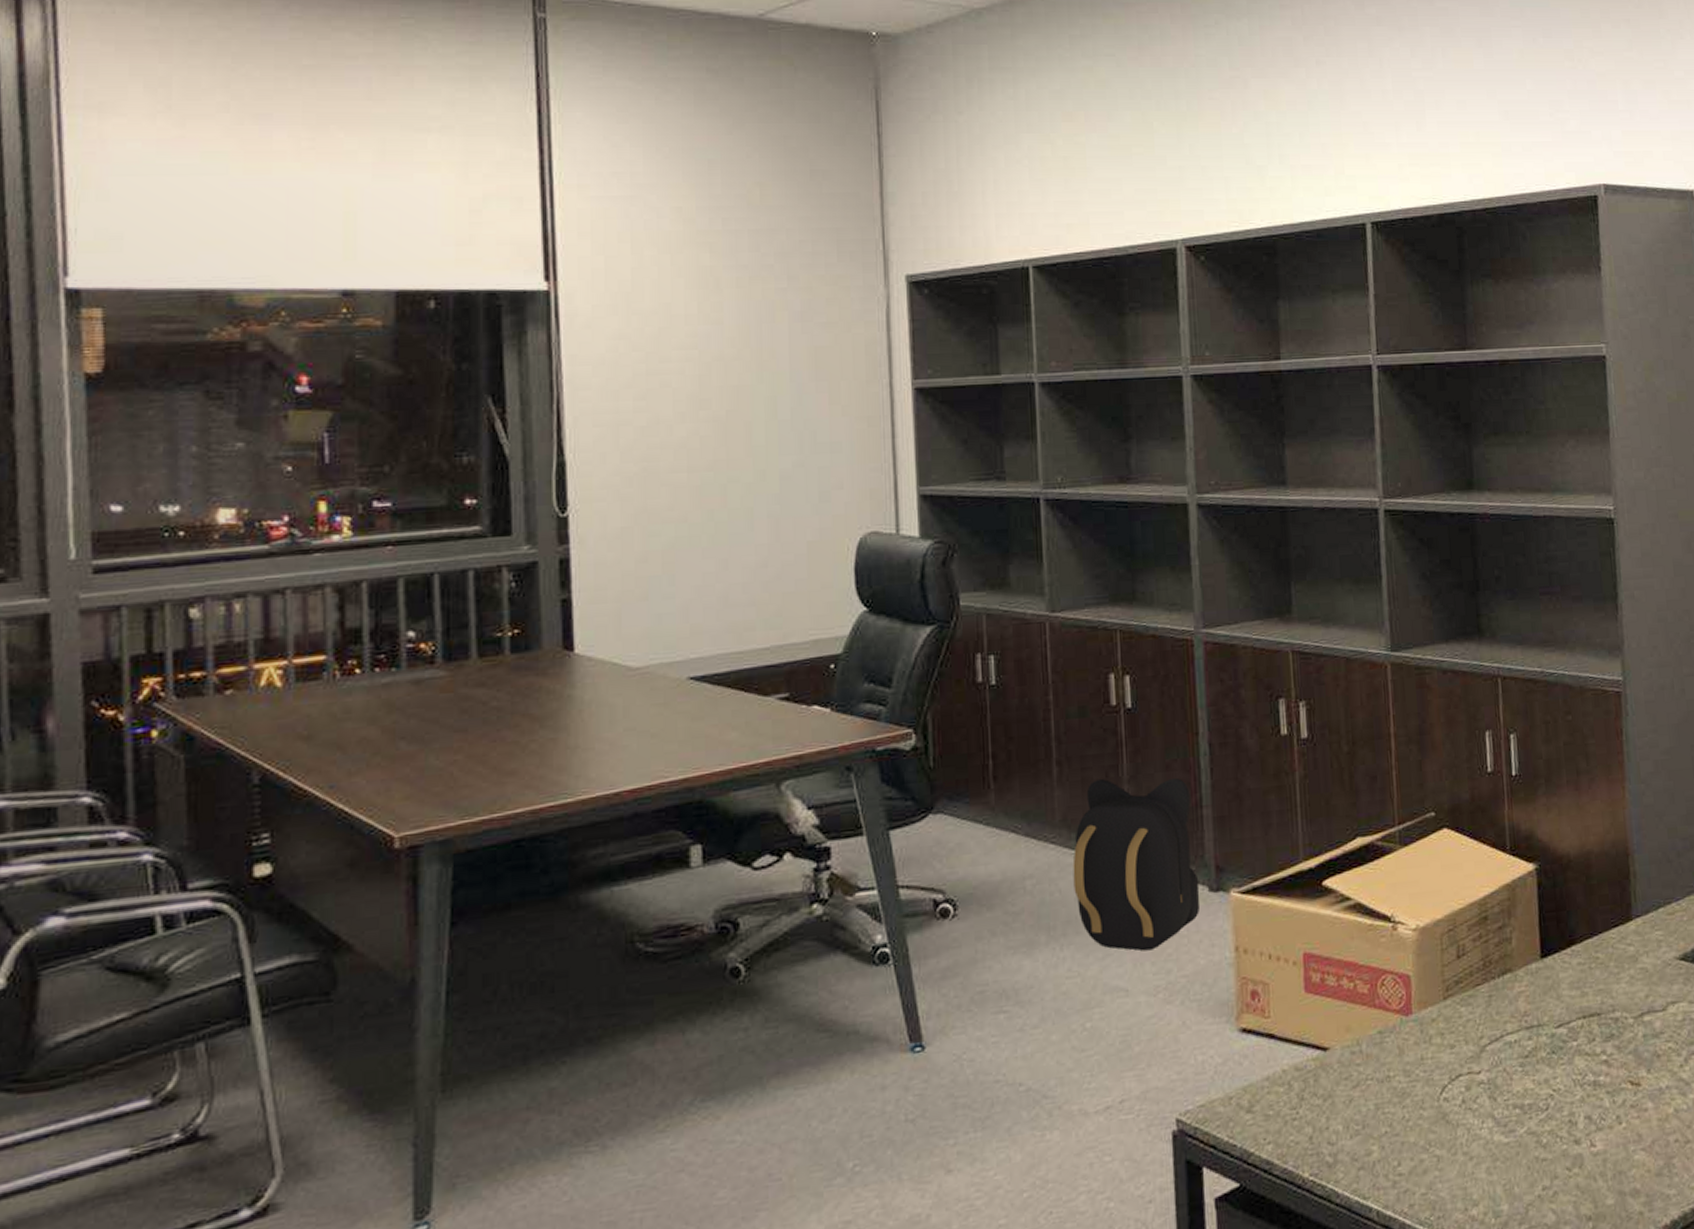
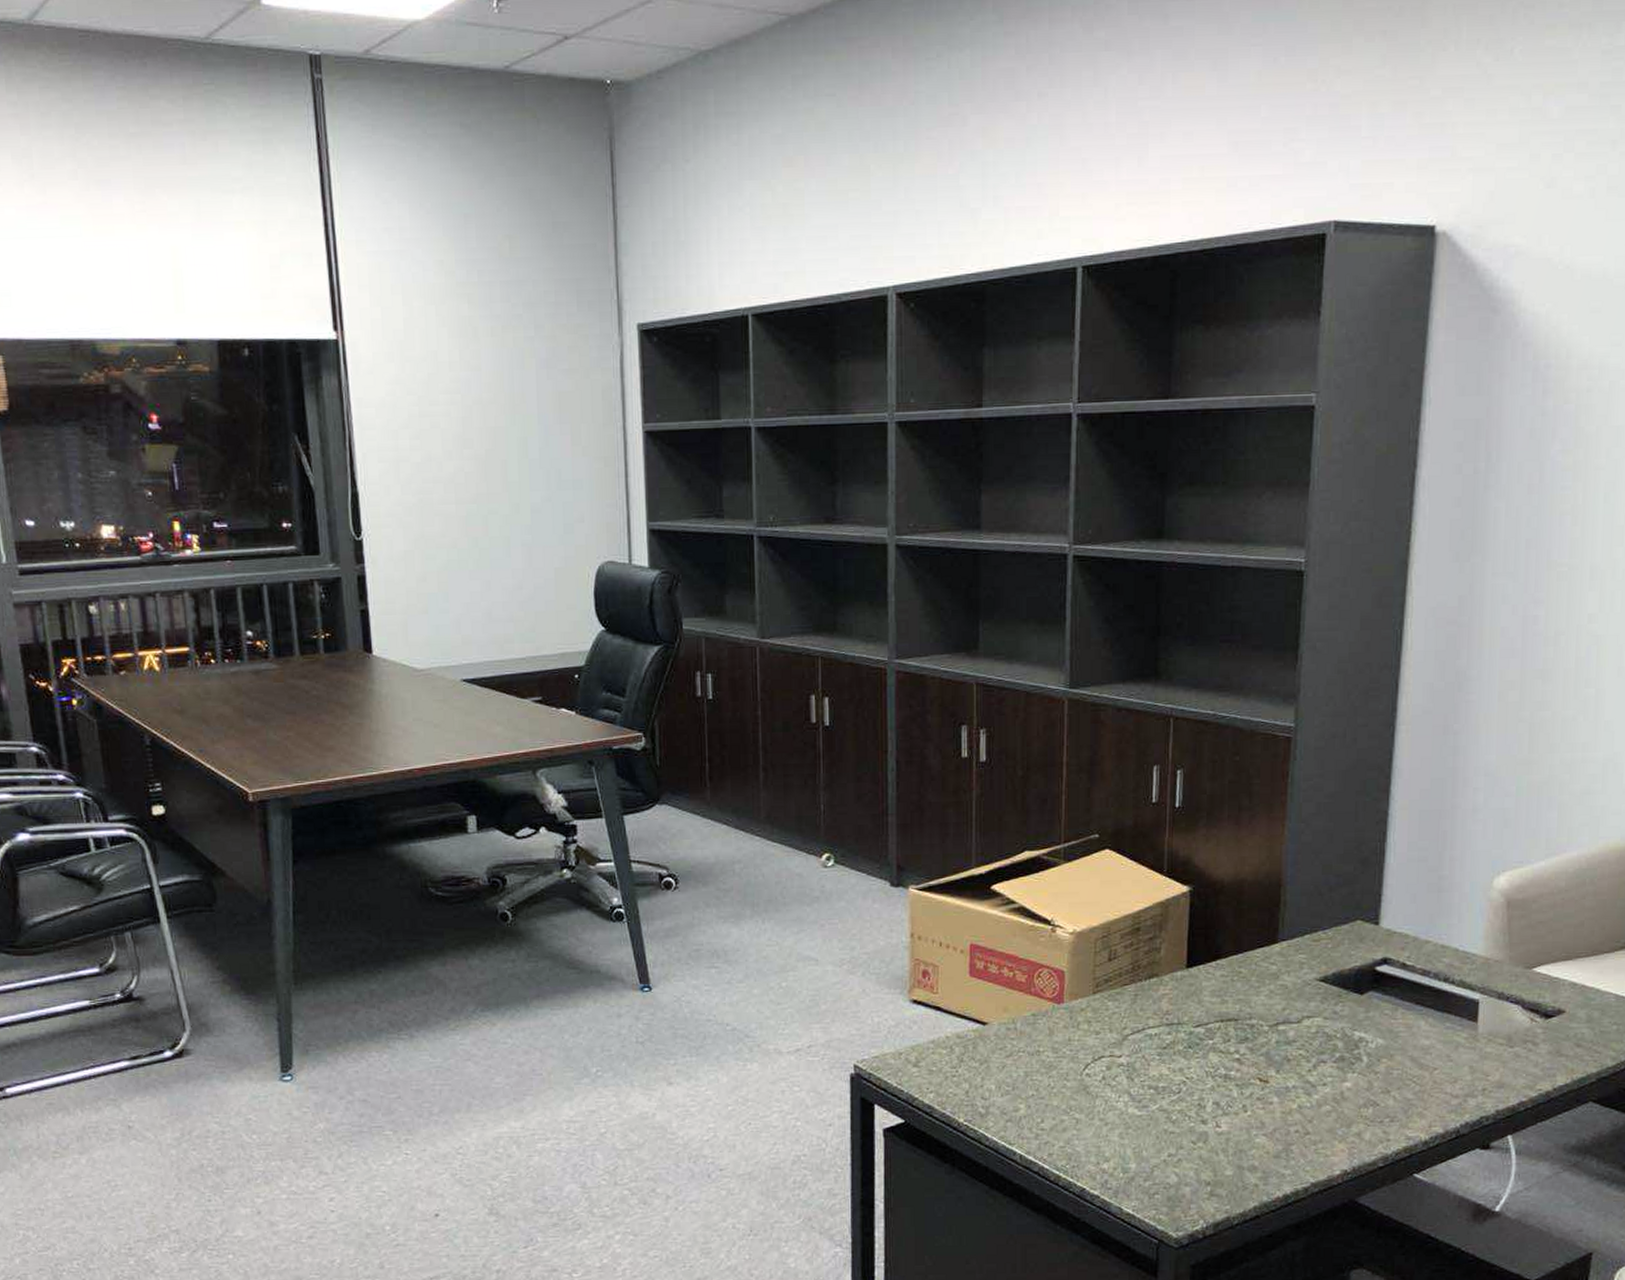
backpack: present [1072,778,1200,951] -> none [774,786,882,930]

